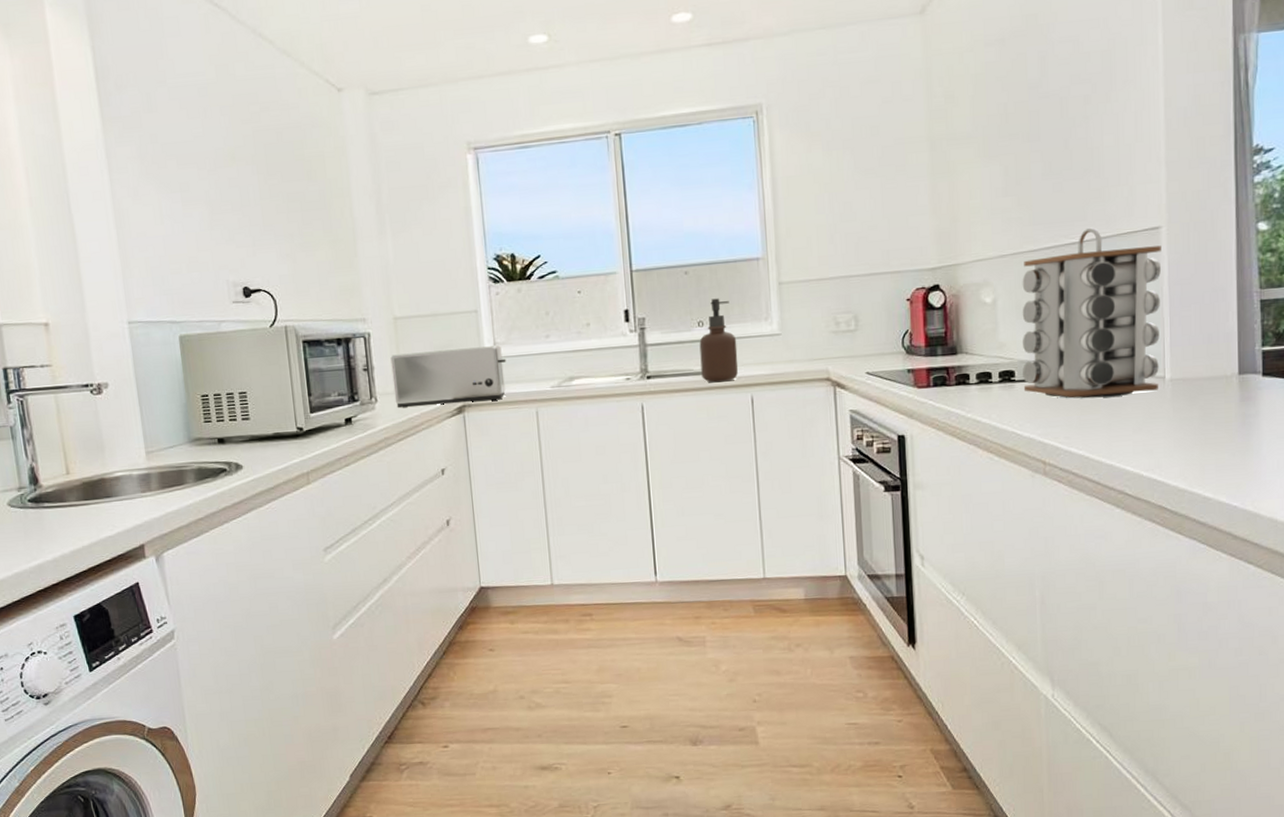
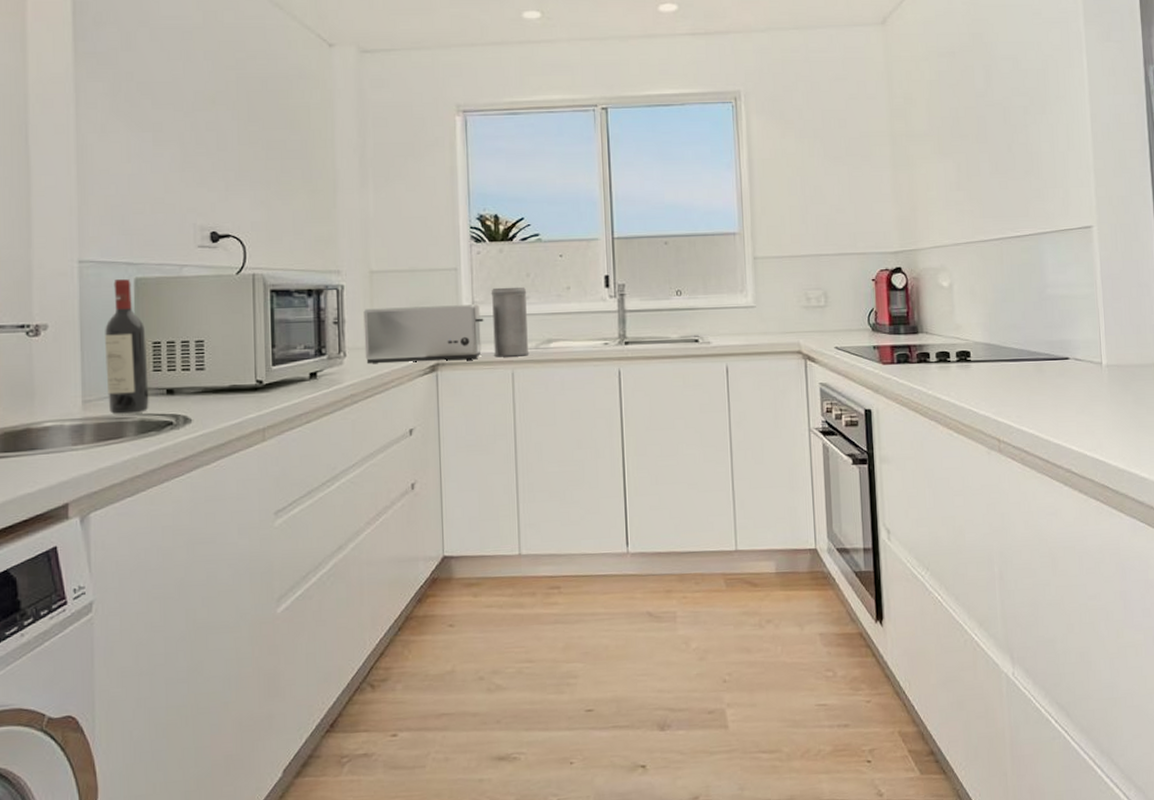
wine bottle: none [158,337,204,464] -> present [105,279,149,415]
canister: none [511,325,553,397] -> present [491,286,530,357]
soap dispenser: present [699,298,738,383] -> none [677,269,714,351]
spice rack: present [1022,227,1161,398] -> none [975,223,1097,380]

